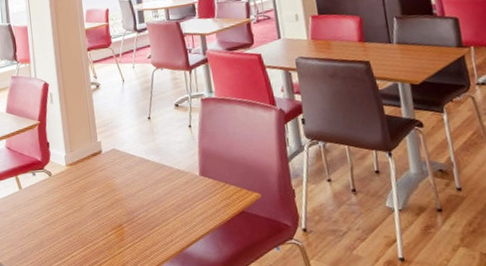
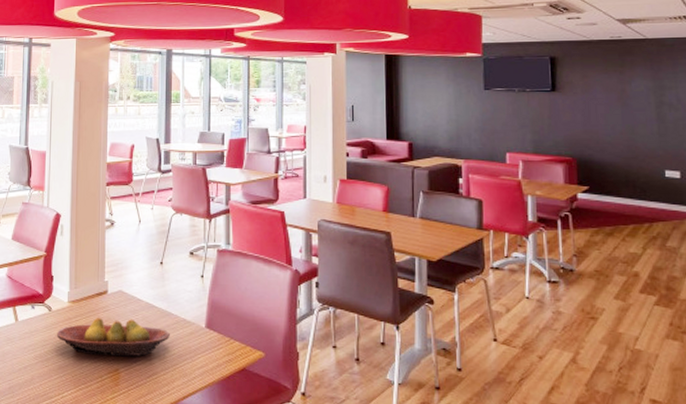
fruit bowl: none [58,175,167,213] -> present [56,317,170,357]

